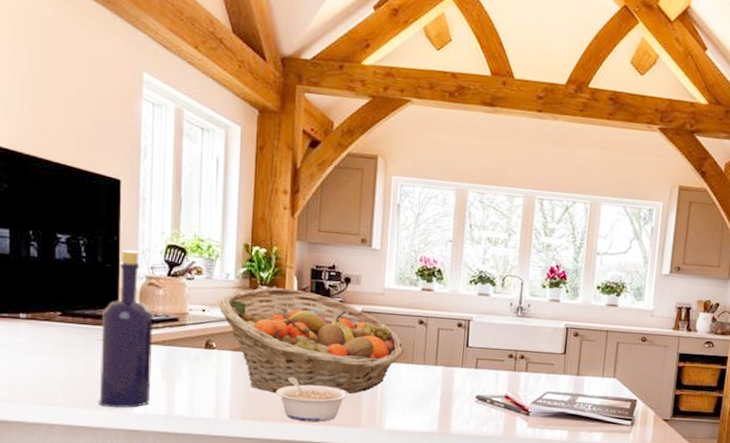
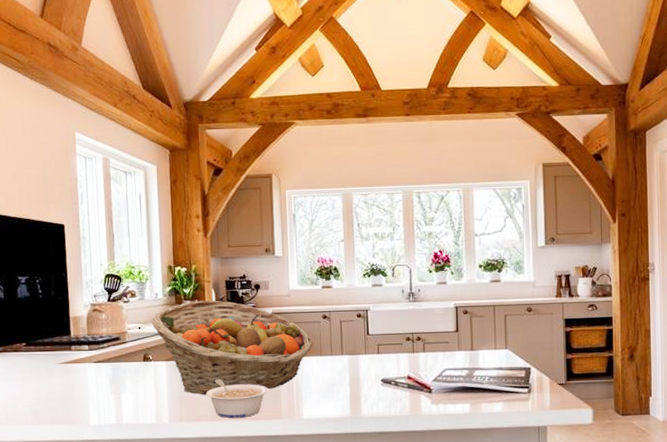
bottle: present [99,249,152,408] -> none [58,282,103,422]

